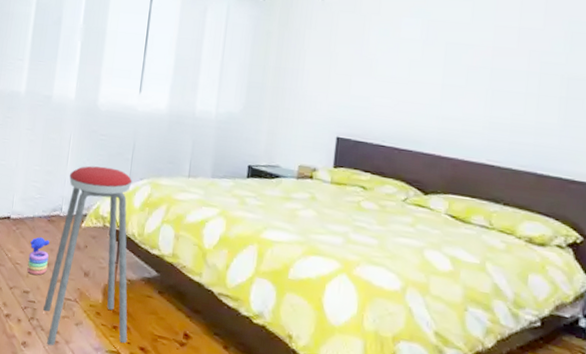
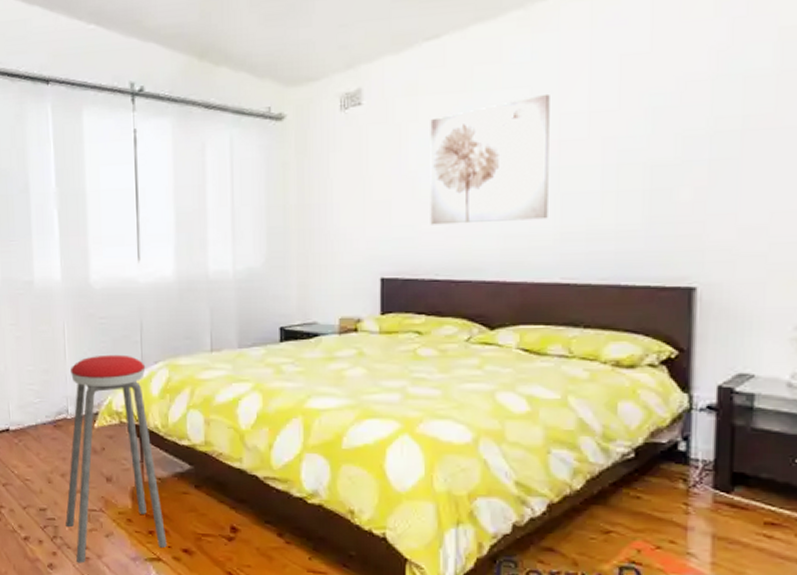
stacking toy: present [27,237,49,275] -> none [38,446,63,490]
wall art: none [382,8,488,109] -> present [430,93,550,225]

